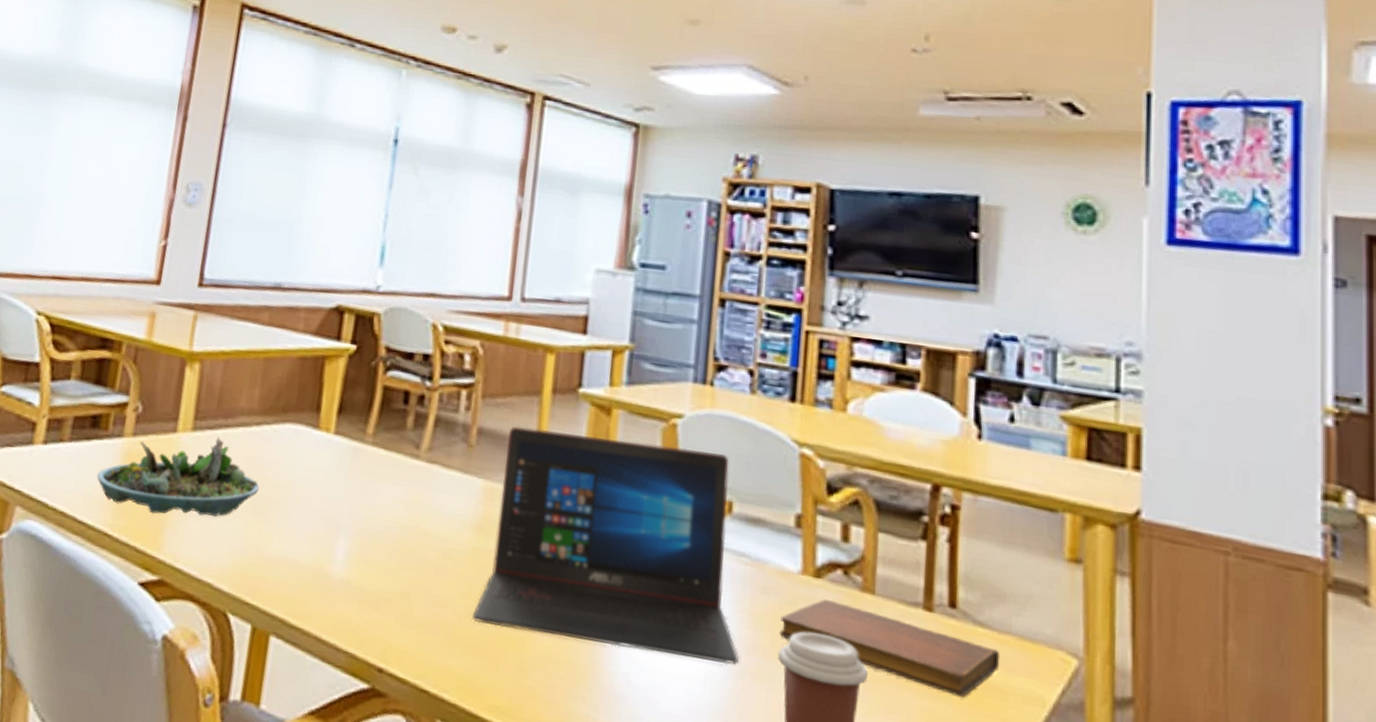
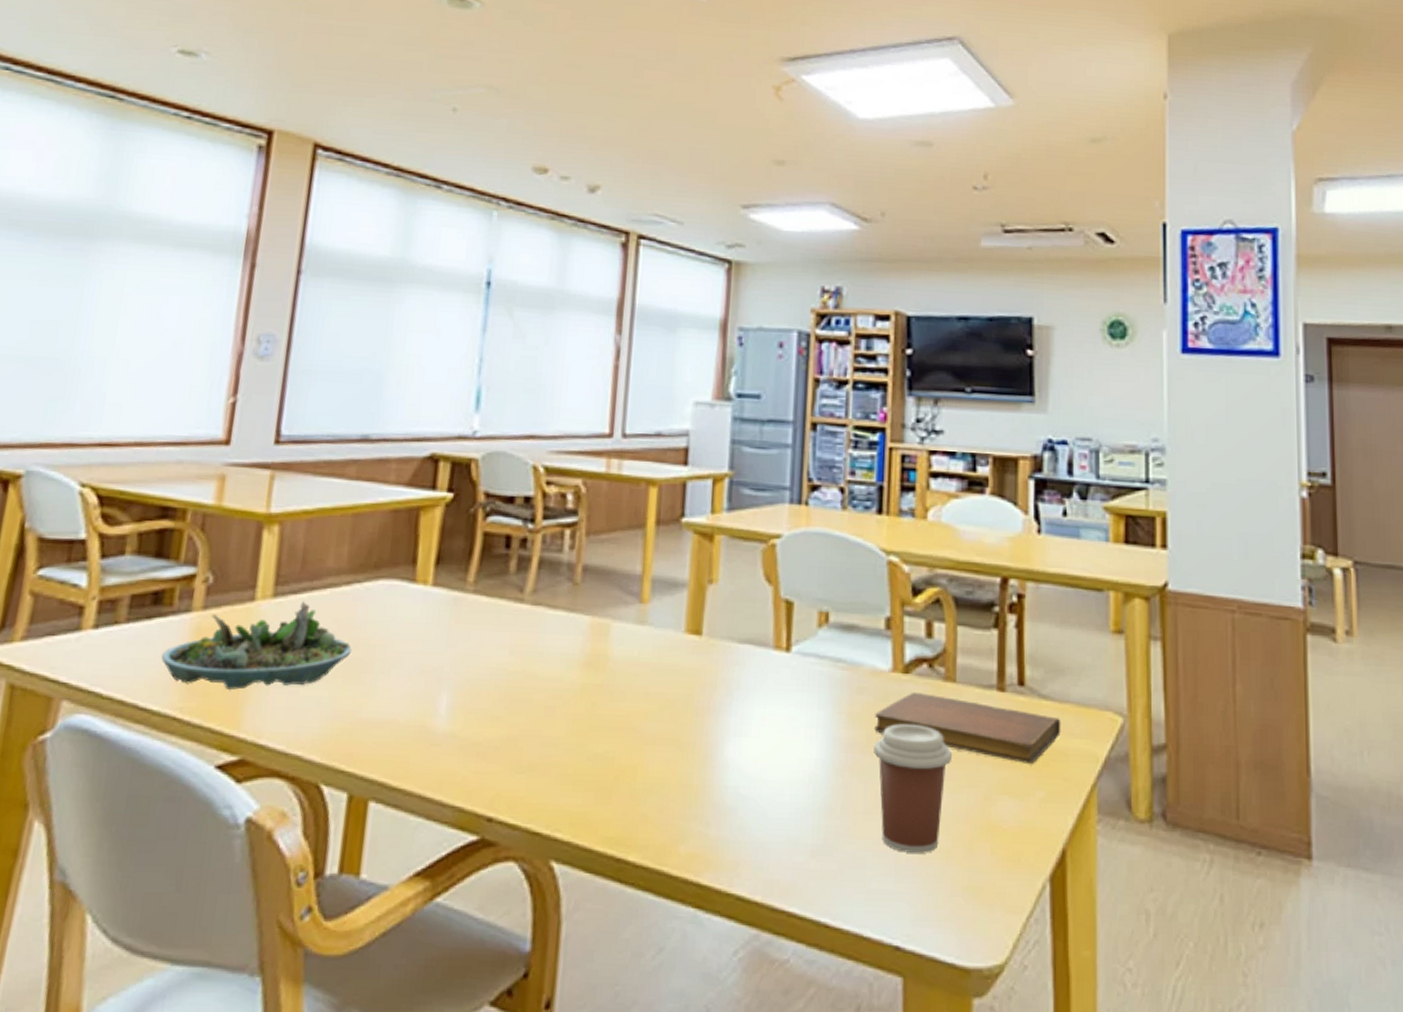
laptop: present [473,426,739,665] -> none [584,560,839,765]

